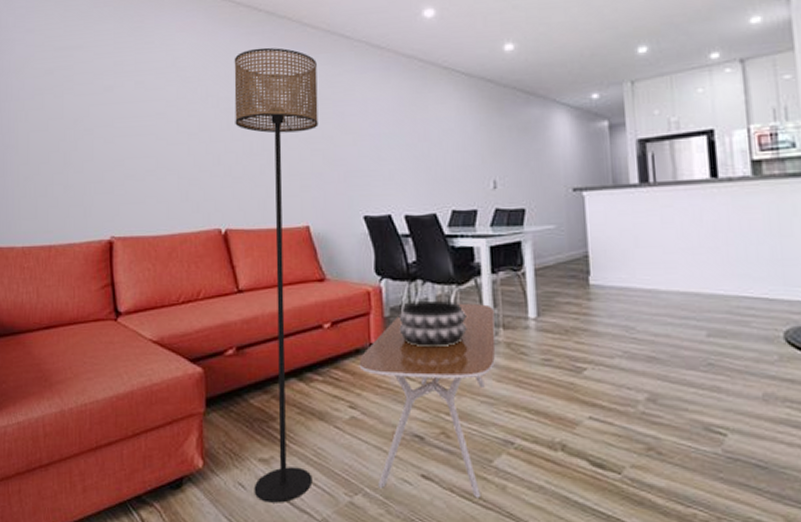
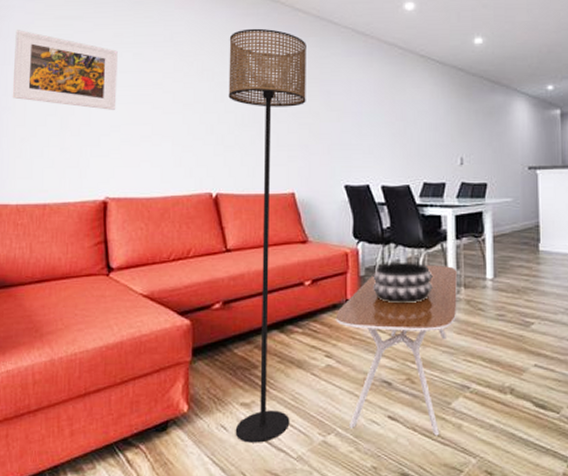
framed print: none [15,63,119,144] -> present [12,30,118,110]

